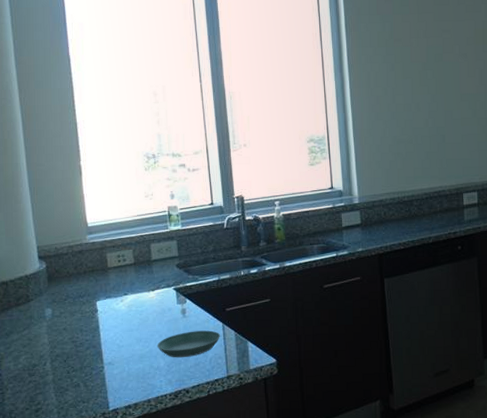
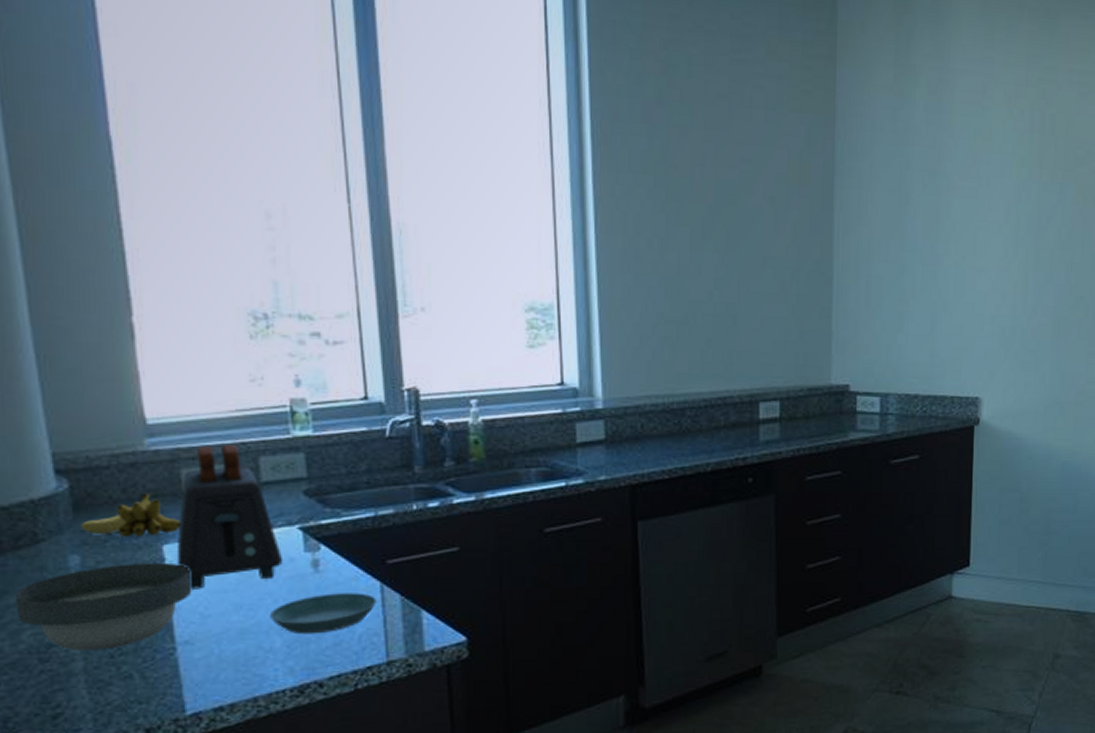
bowl: none [17,312,113,369] -> present [15,562,192,651]
banana: none [52,268,107,297] -> present [80,492,181,537]
toaster: none [104,236,165,329] -> present [176,443,284,590]

